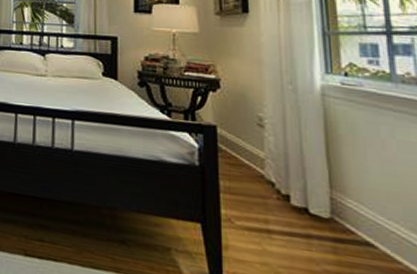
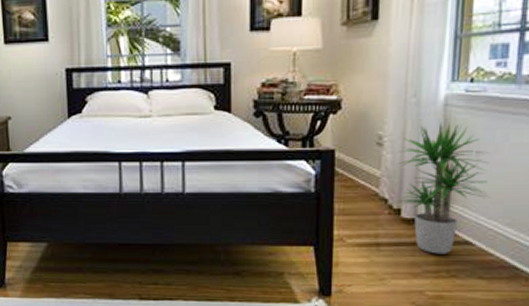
potted plant: none [278,110,386,254] -> present [396,122,490,254]

